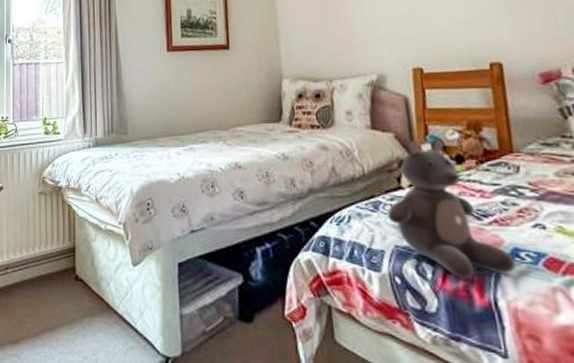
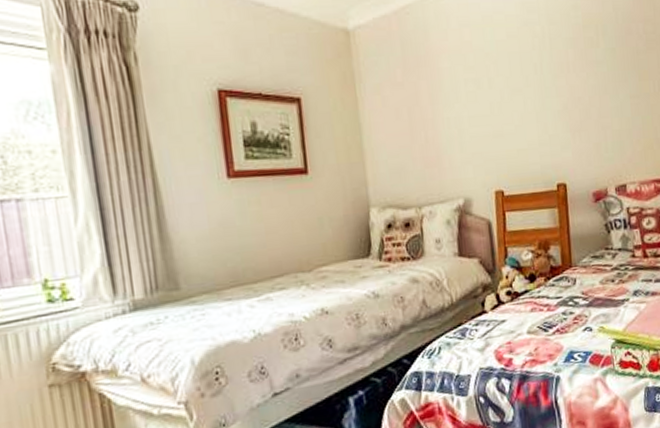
stuffed animal: present [387,139,515,278] -> none [473,260,570,386]

